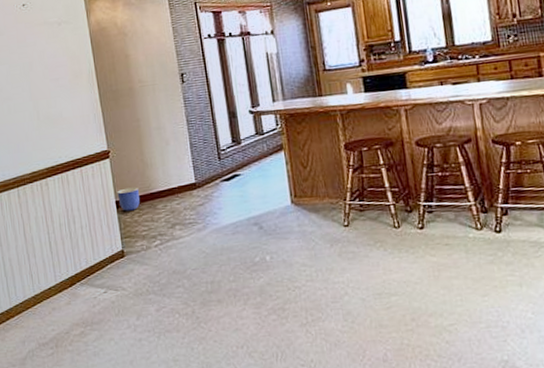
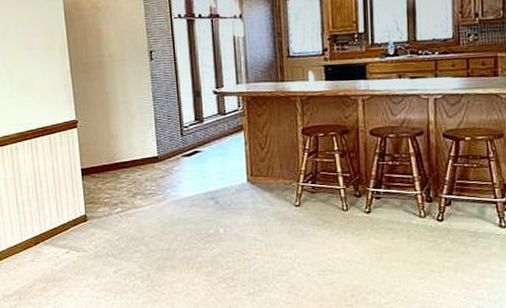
planter: present [117,187,140,211] -> none [83,156,104,179]

